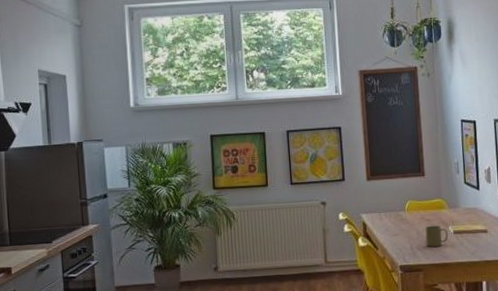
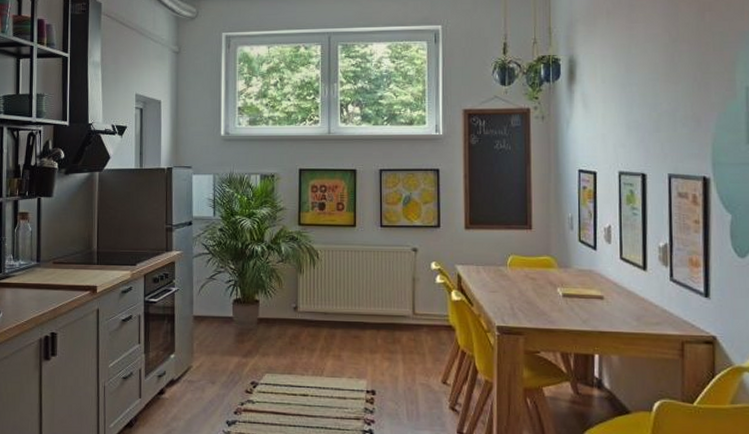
mug: present [425,225,448,248] -> none [529,285,555,310]

